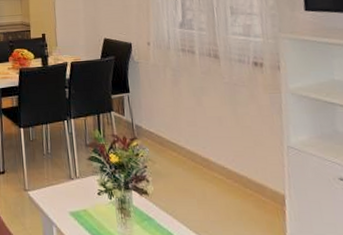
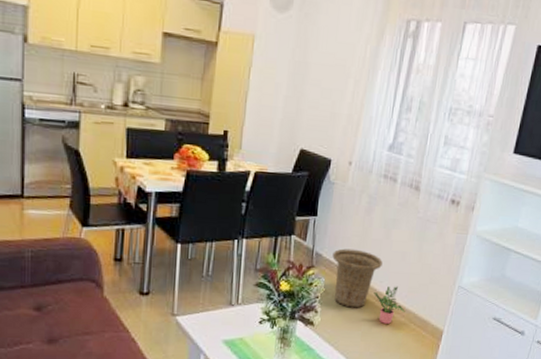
basket: none [151,119,201,176] -> present [332,248,383,308]
potted plant: none [199,151,237,190] -> present [373,286,405,324]

